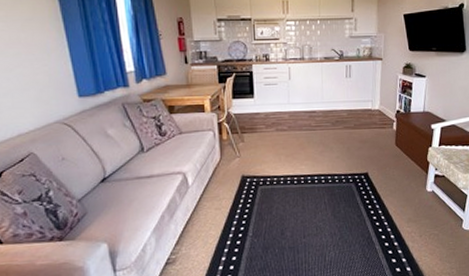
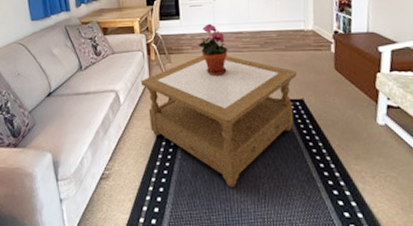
coffee table: none [211,134,364,258] -> present [140,55,298,188]
potted plant: none [272,102,302,155] -> present [198,23,228,77]

